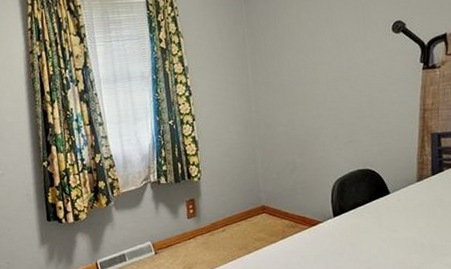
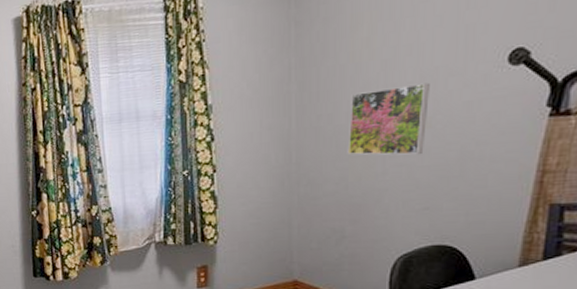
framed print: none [290,46,344,103] -> present [347,82,430,155]

